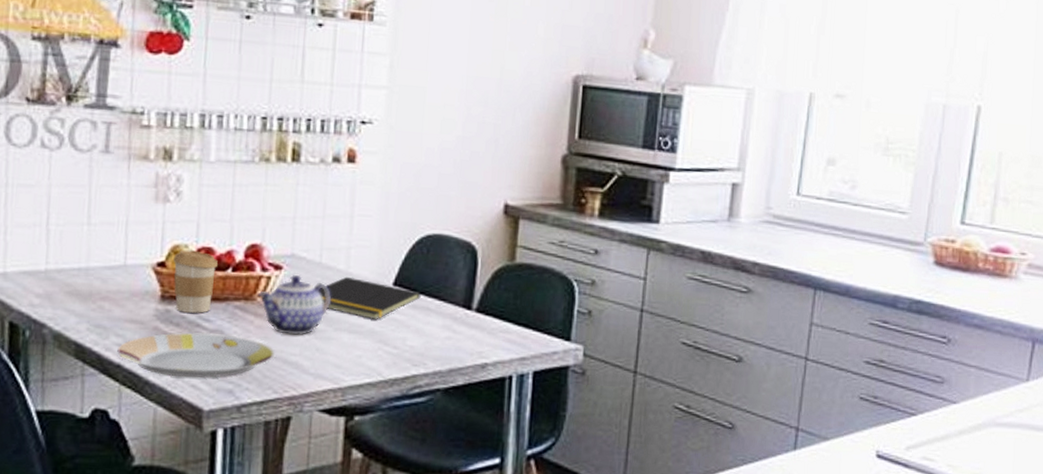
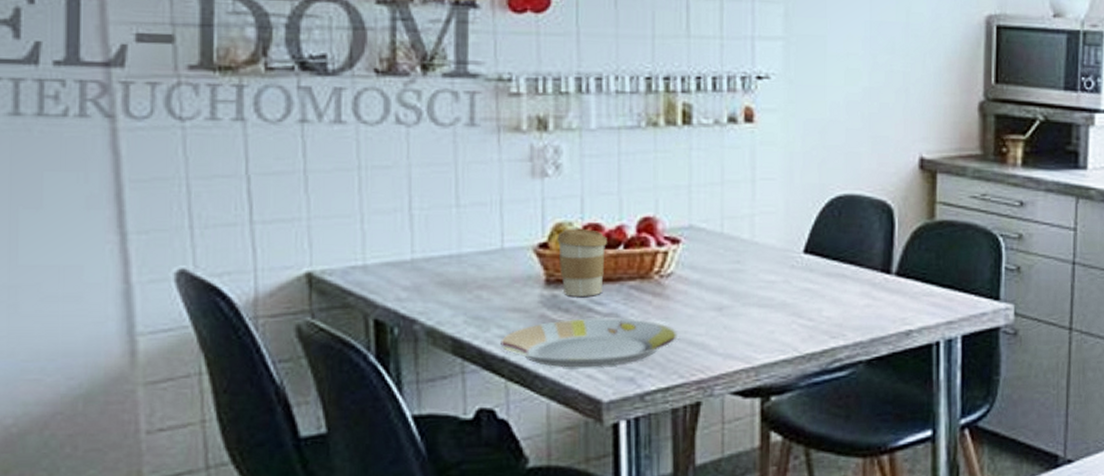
teapot: present [258,274,331,335] -> none [655,247,736,313]
notepad: present [318,276,421,320] -> none [721,246,835,292]

